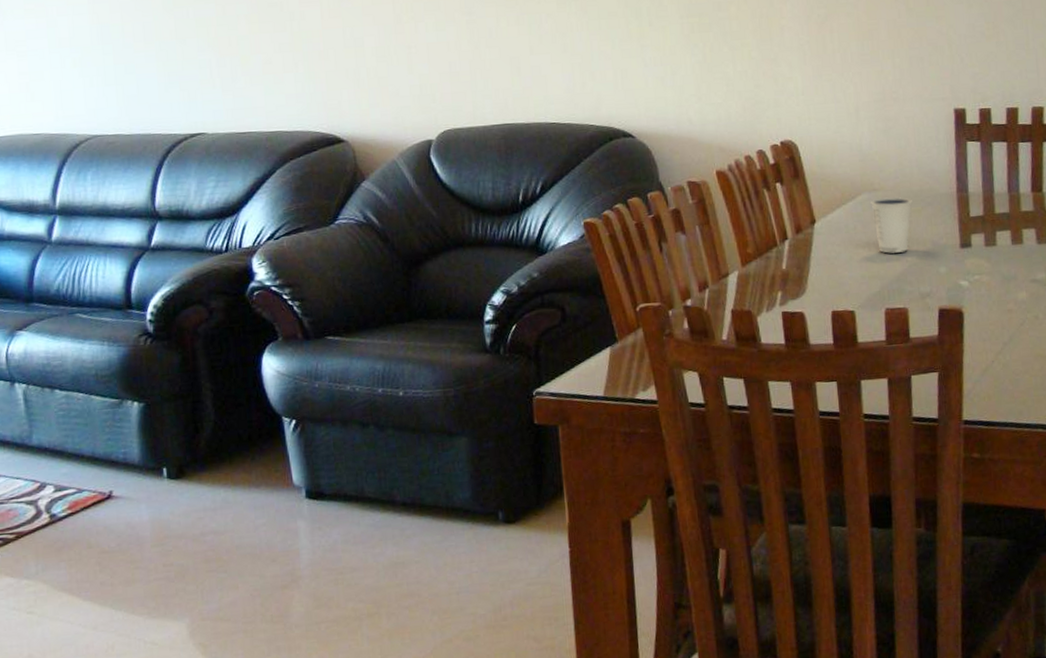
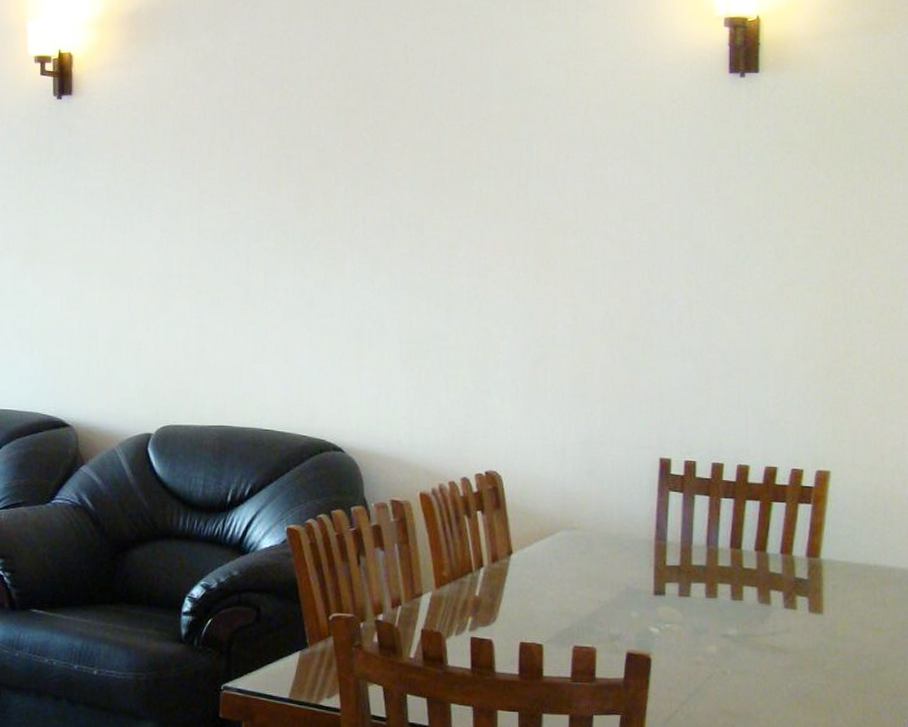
dixie cup: present [870,197,912,254] -> none [568,537,610,593]

